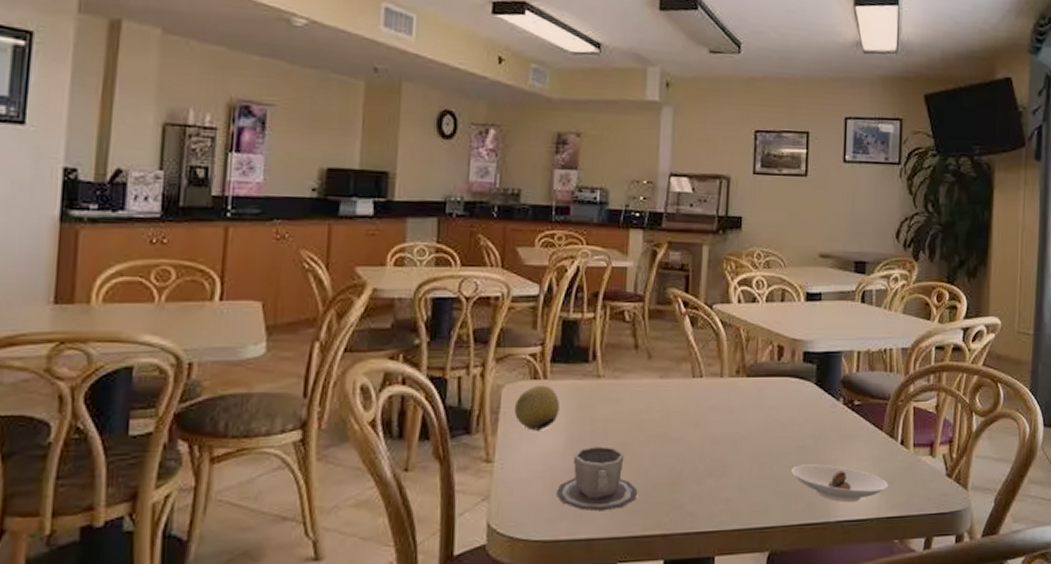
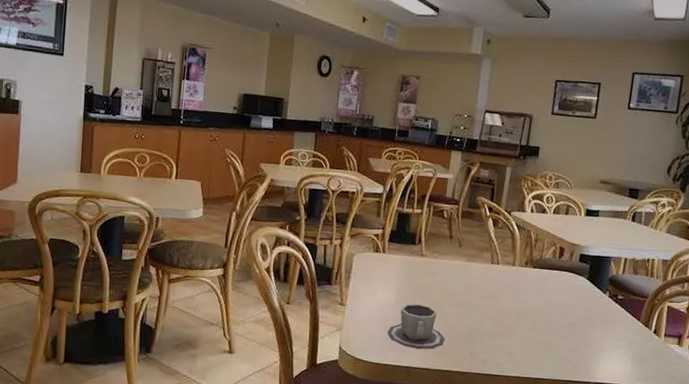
fruit: present [514,386,560,431] -> none [361,257,393,288]
saucer: present [791,464,889,503] -> none [562,337,641,371]

